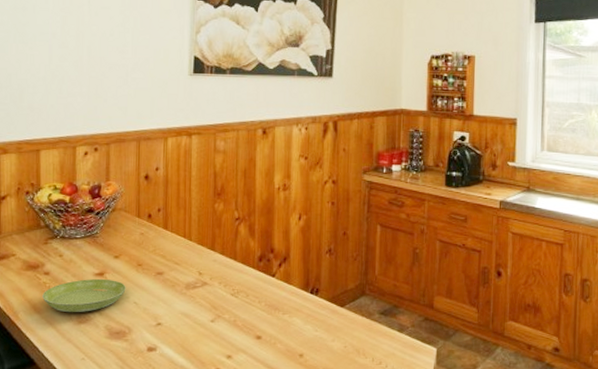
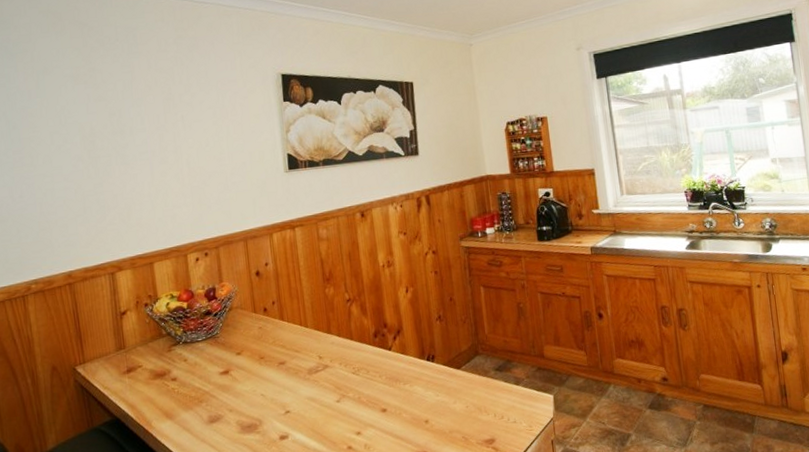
saucer: present [42,279,126,313] -> none [172,376,252,414]

